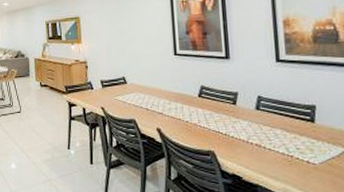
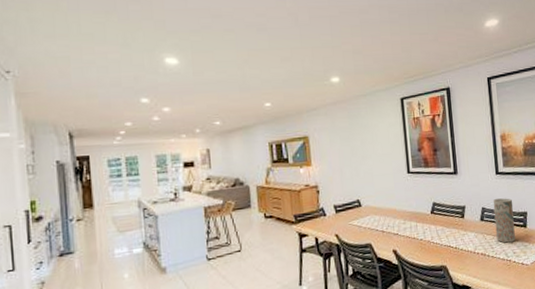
vase: none [271,88,300,137] -> present [493,198,516,243]

